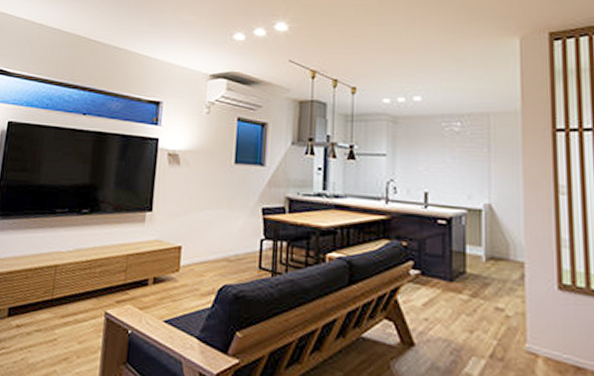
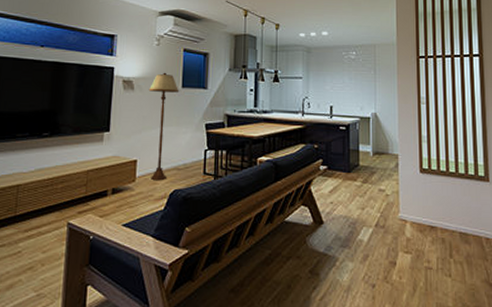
floor lamp: none [196,145,232,273] -> present [148,72,180,181]

